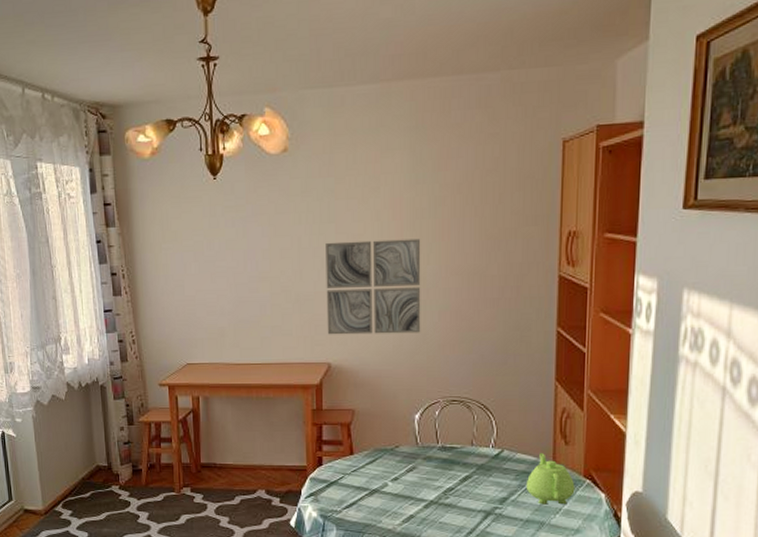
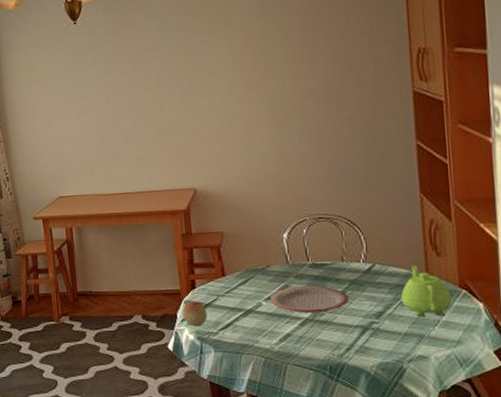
fruit: none [307,478,332,504] -> present [182,301,208,327]
wall art: present [325,238,421,335] -> none [183,65,282,162]
plate: none [397,469,475,495] -> present [270,286,349,313]

